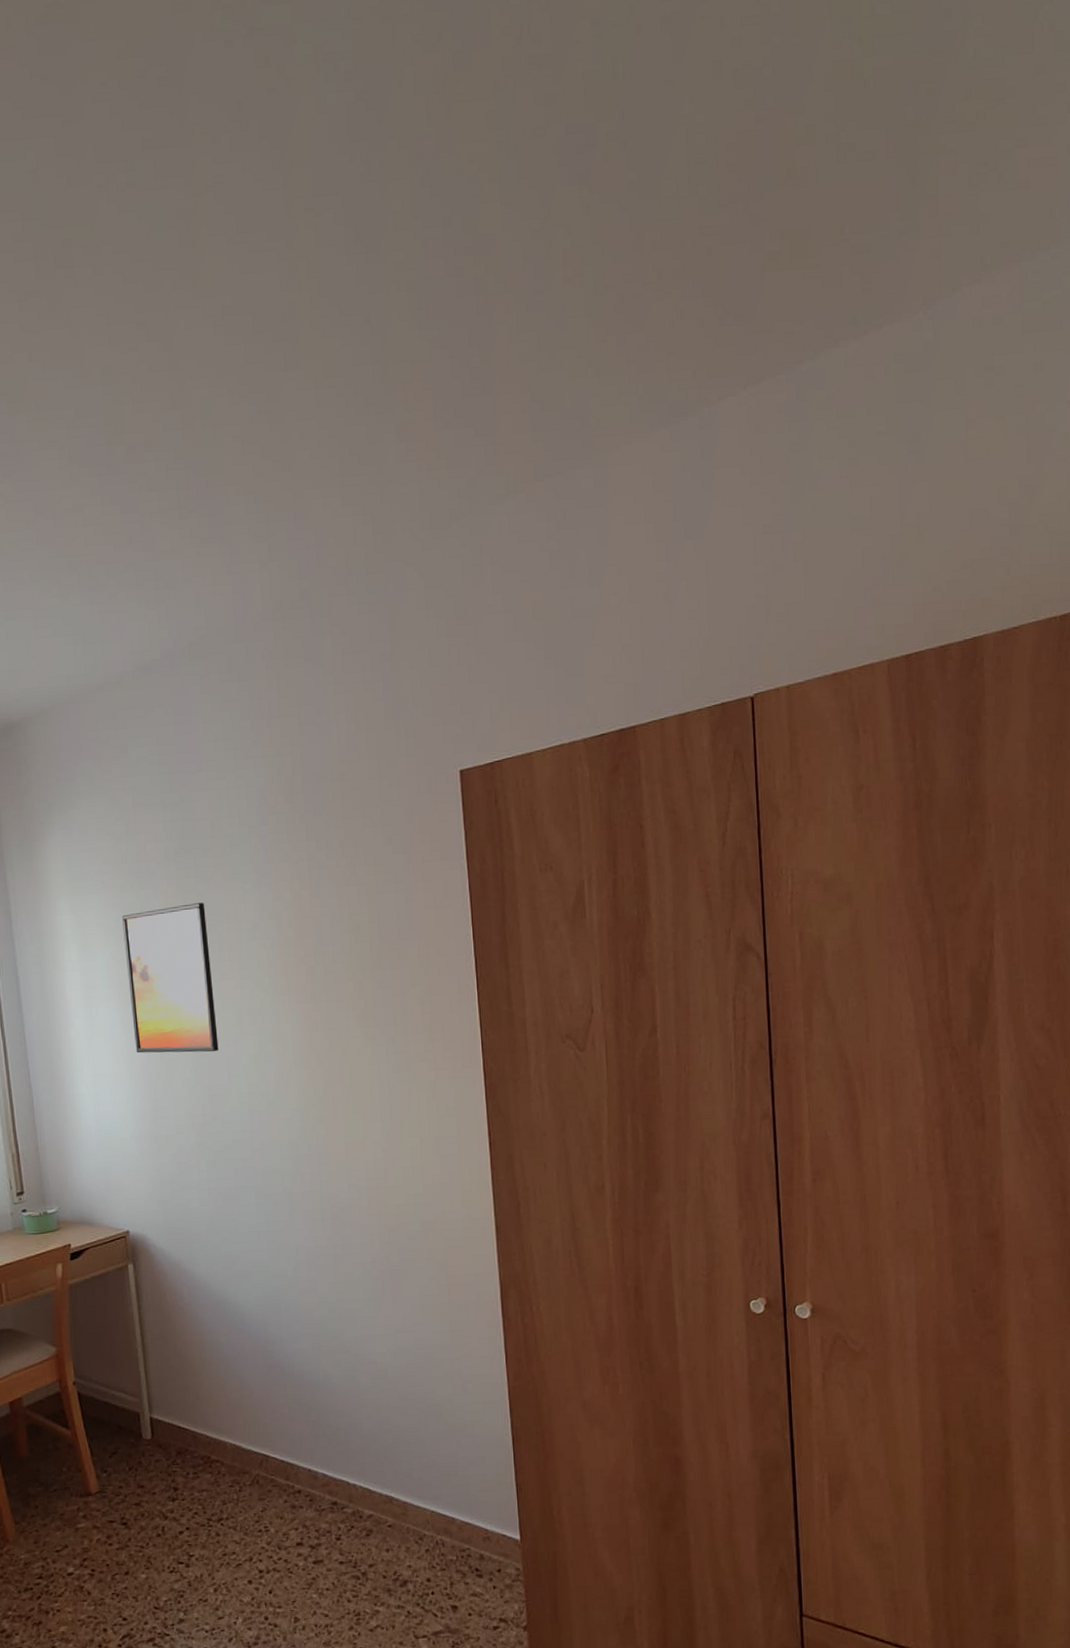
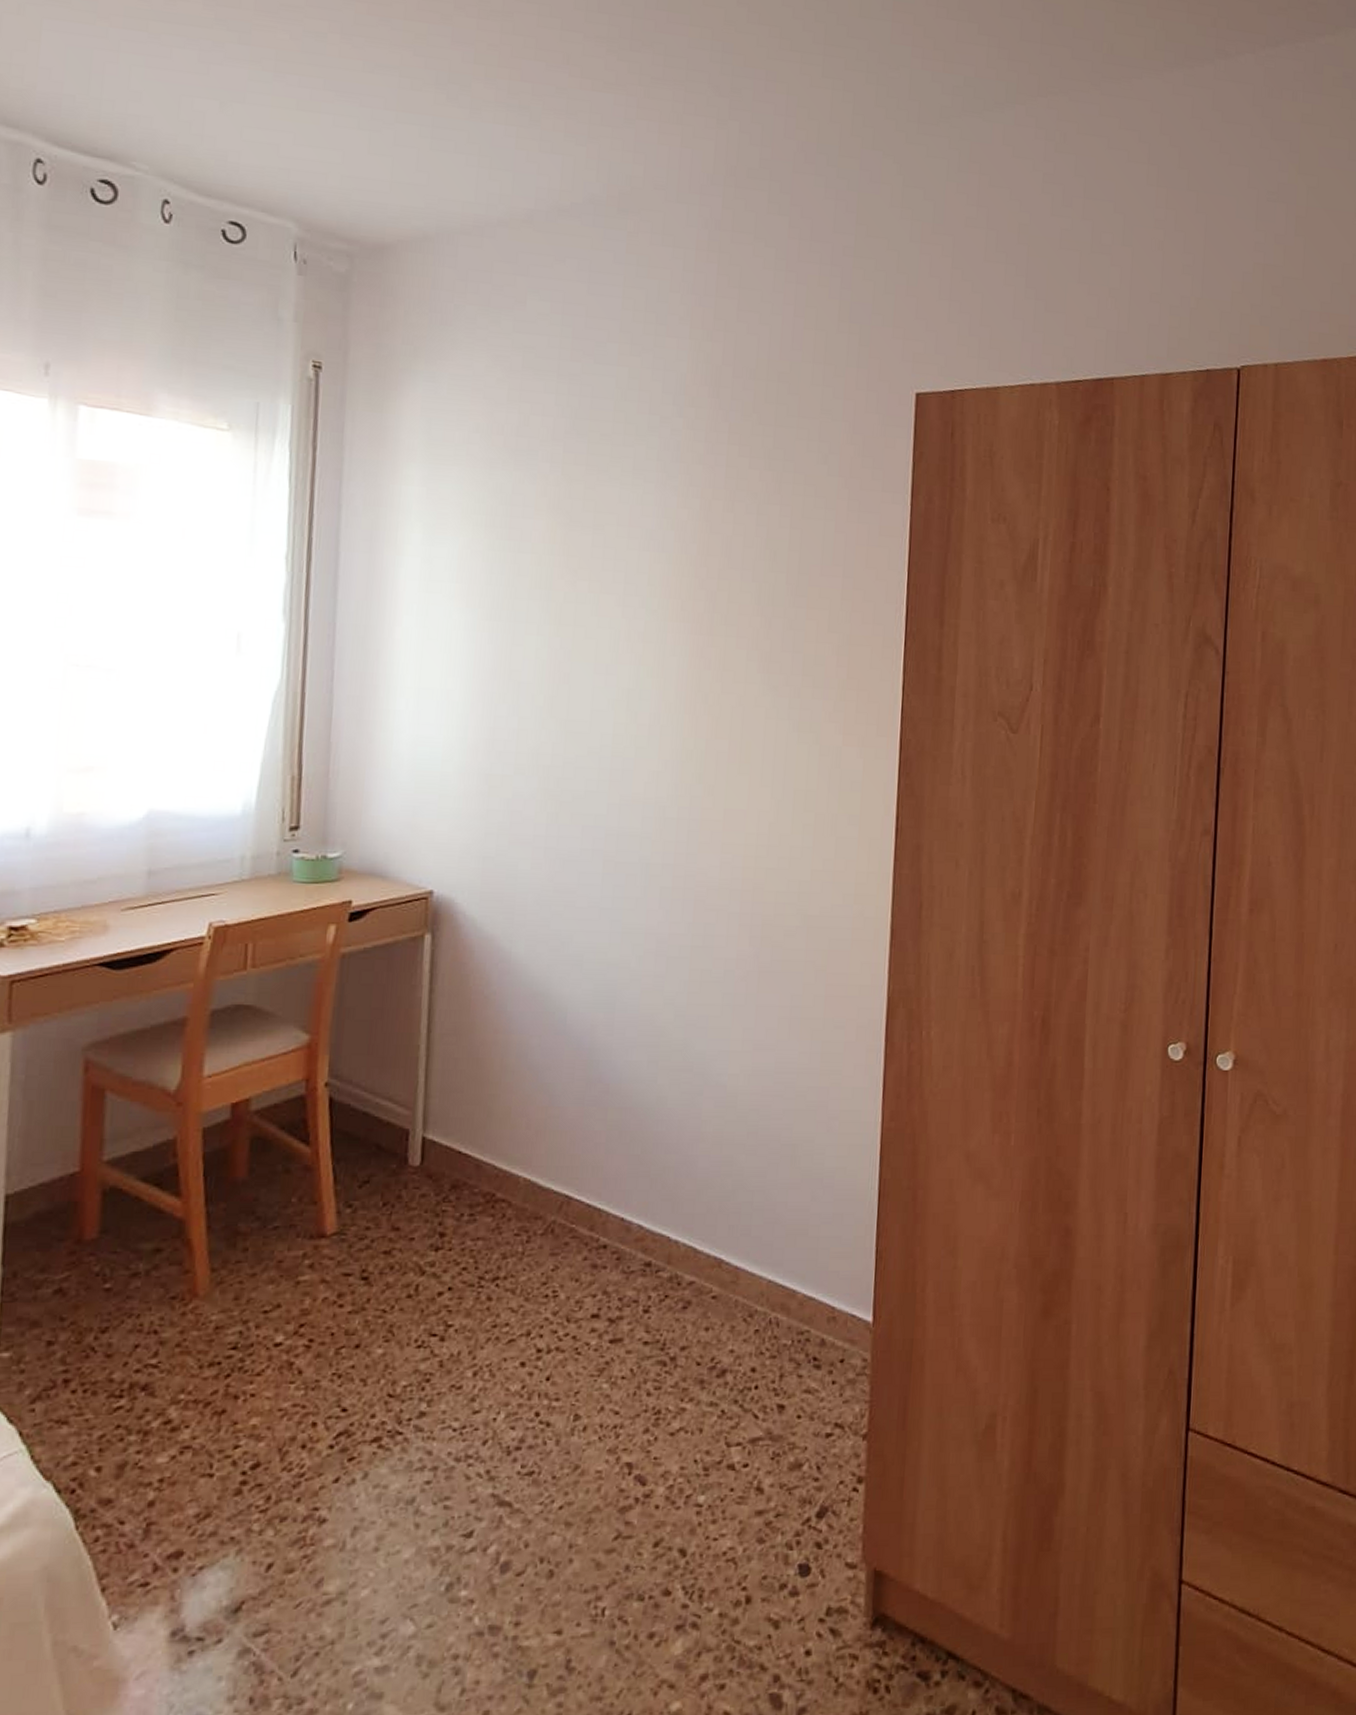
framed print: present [122,903,219,1054] -> none [478,495,593,679]

